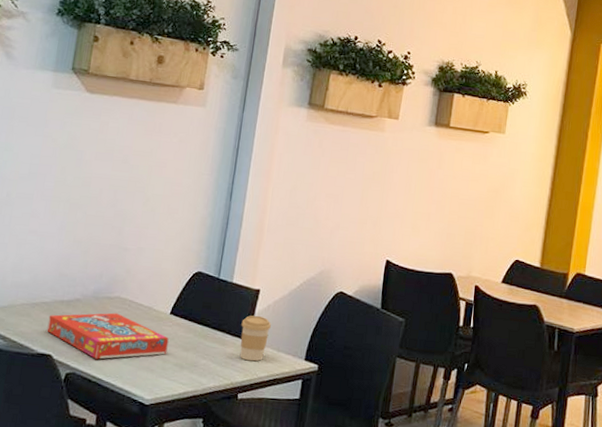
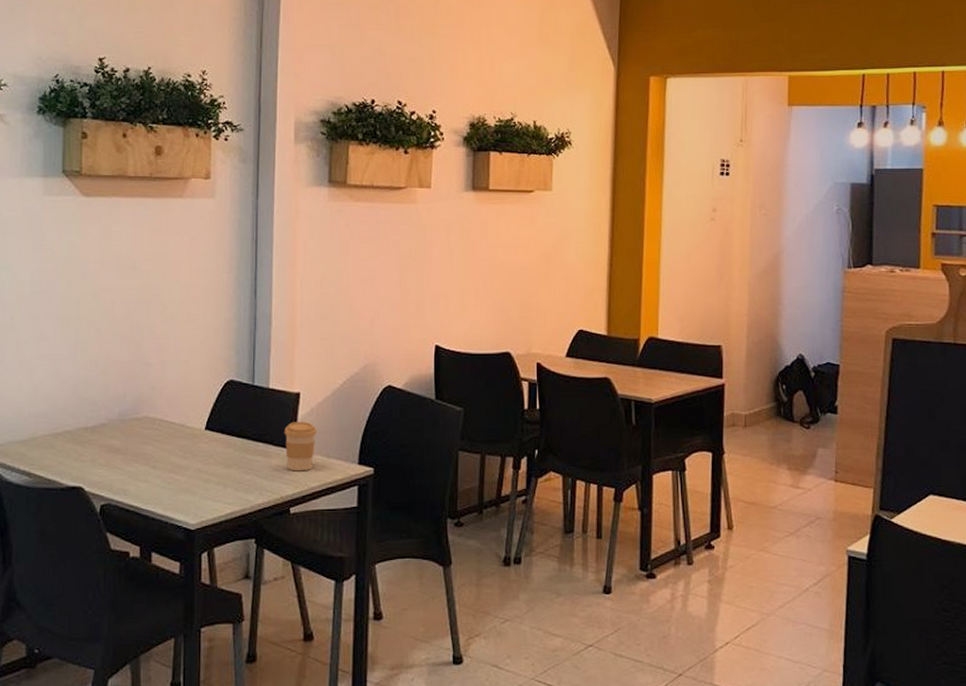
snack box: present [47,312,169,360] -> none [74,434,207,487]

